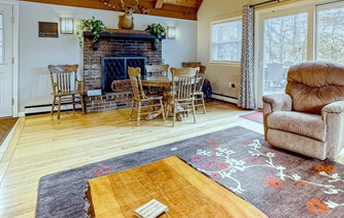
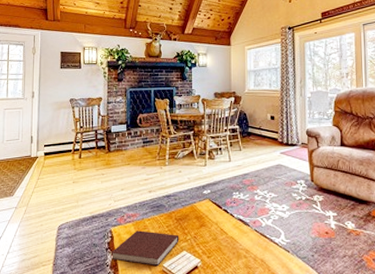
notebook: none [88,182,149,212] -> present [110,230,179,267]

